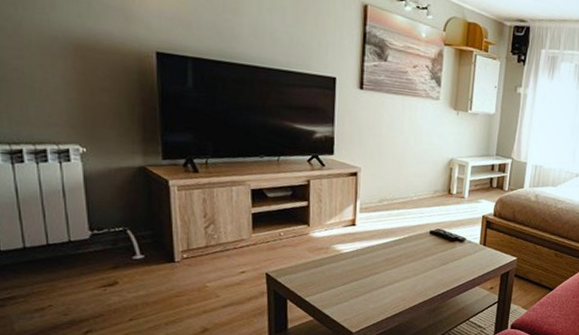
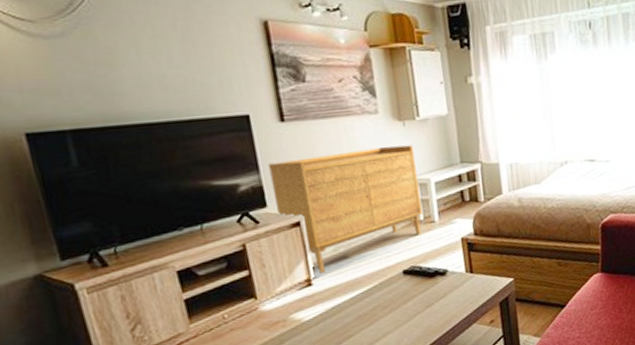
sideboard: none [341,120,461,218] -> present [268,145,423,273]

